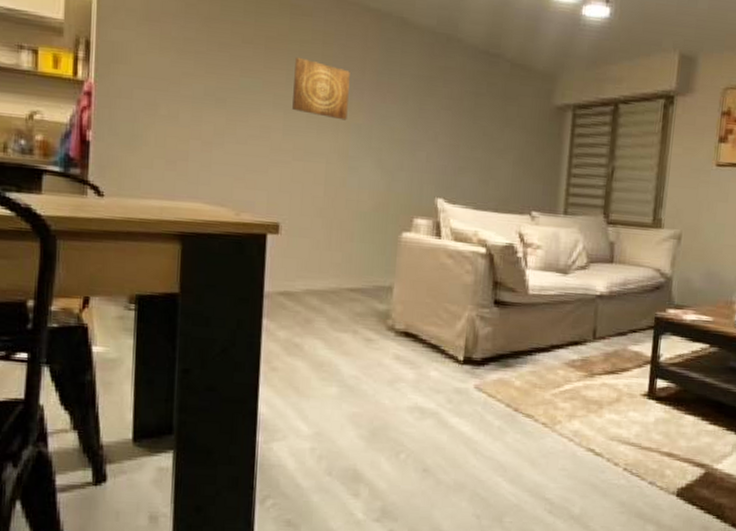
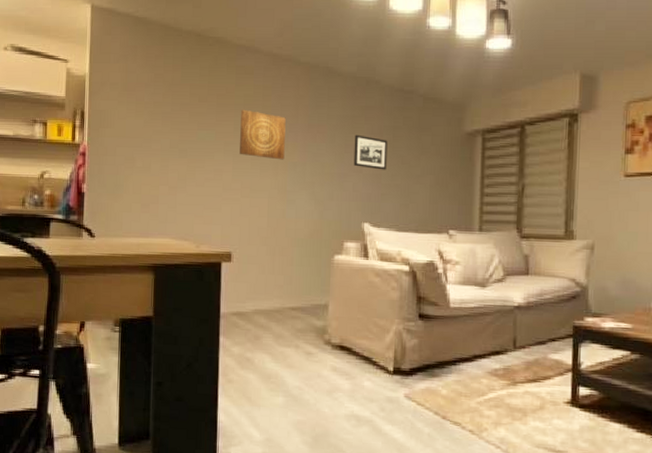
picture frame: none [428,98,468,141] -> present [353,134,388,170]

